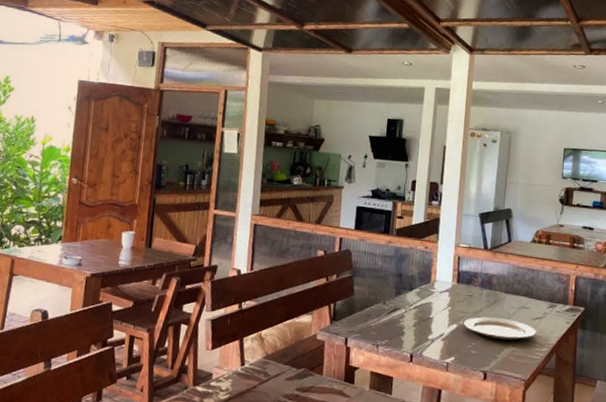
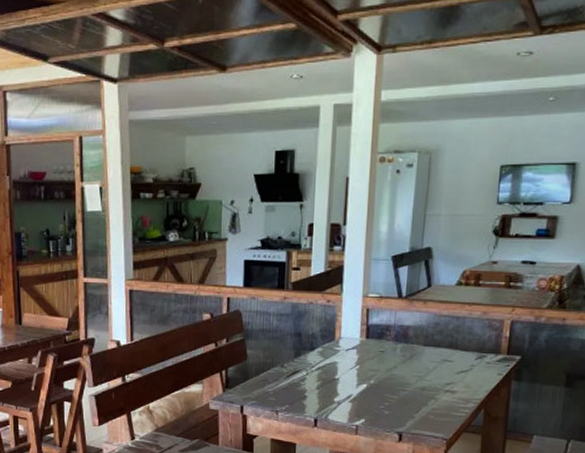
plate: present [463,316,537,341] -> none [374,374,462,398]

